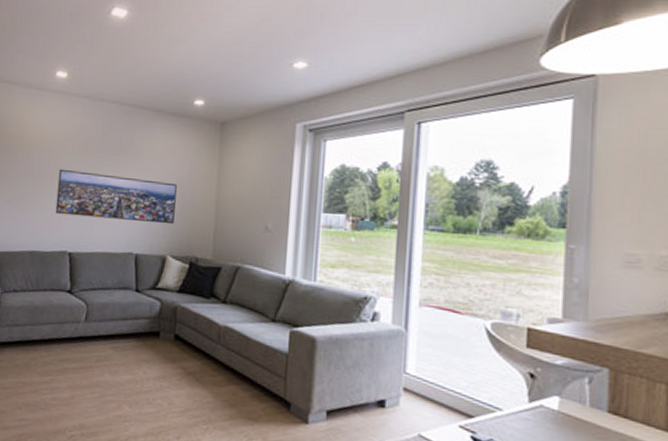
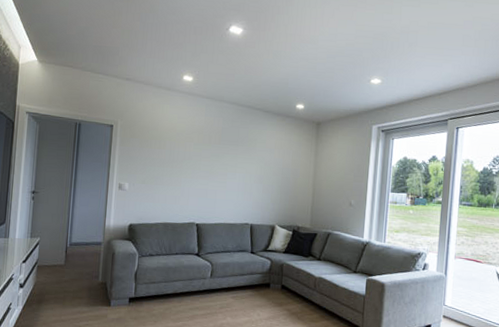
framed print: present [55,169,177,225] -> none [184,156,283,201]

